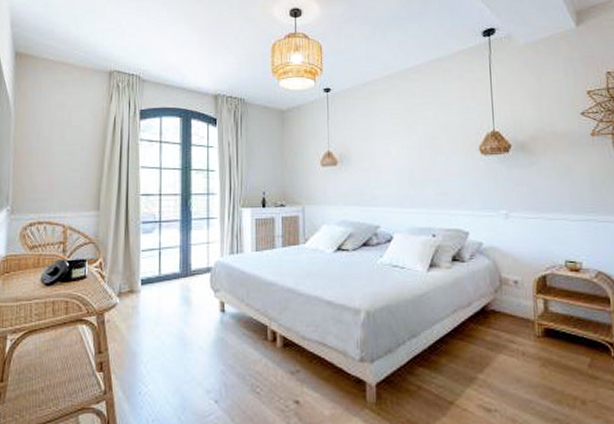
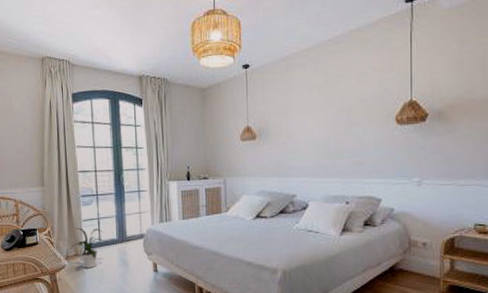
house plant: none [125,258,166,308] -> present [71,227,105,268]

